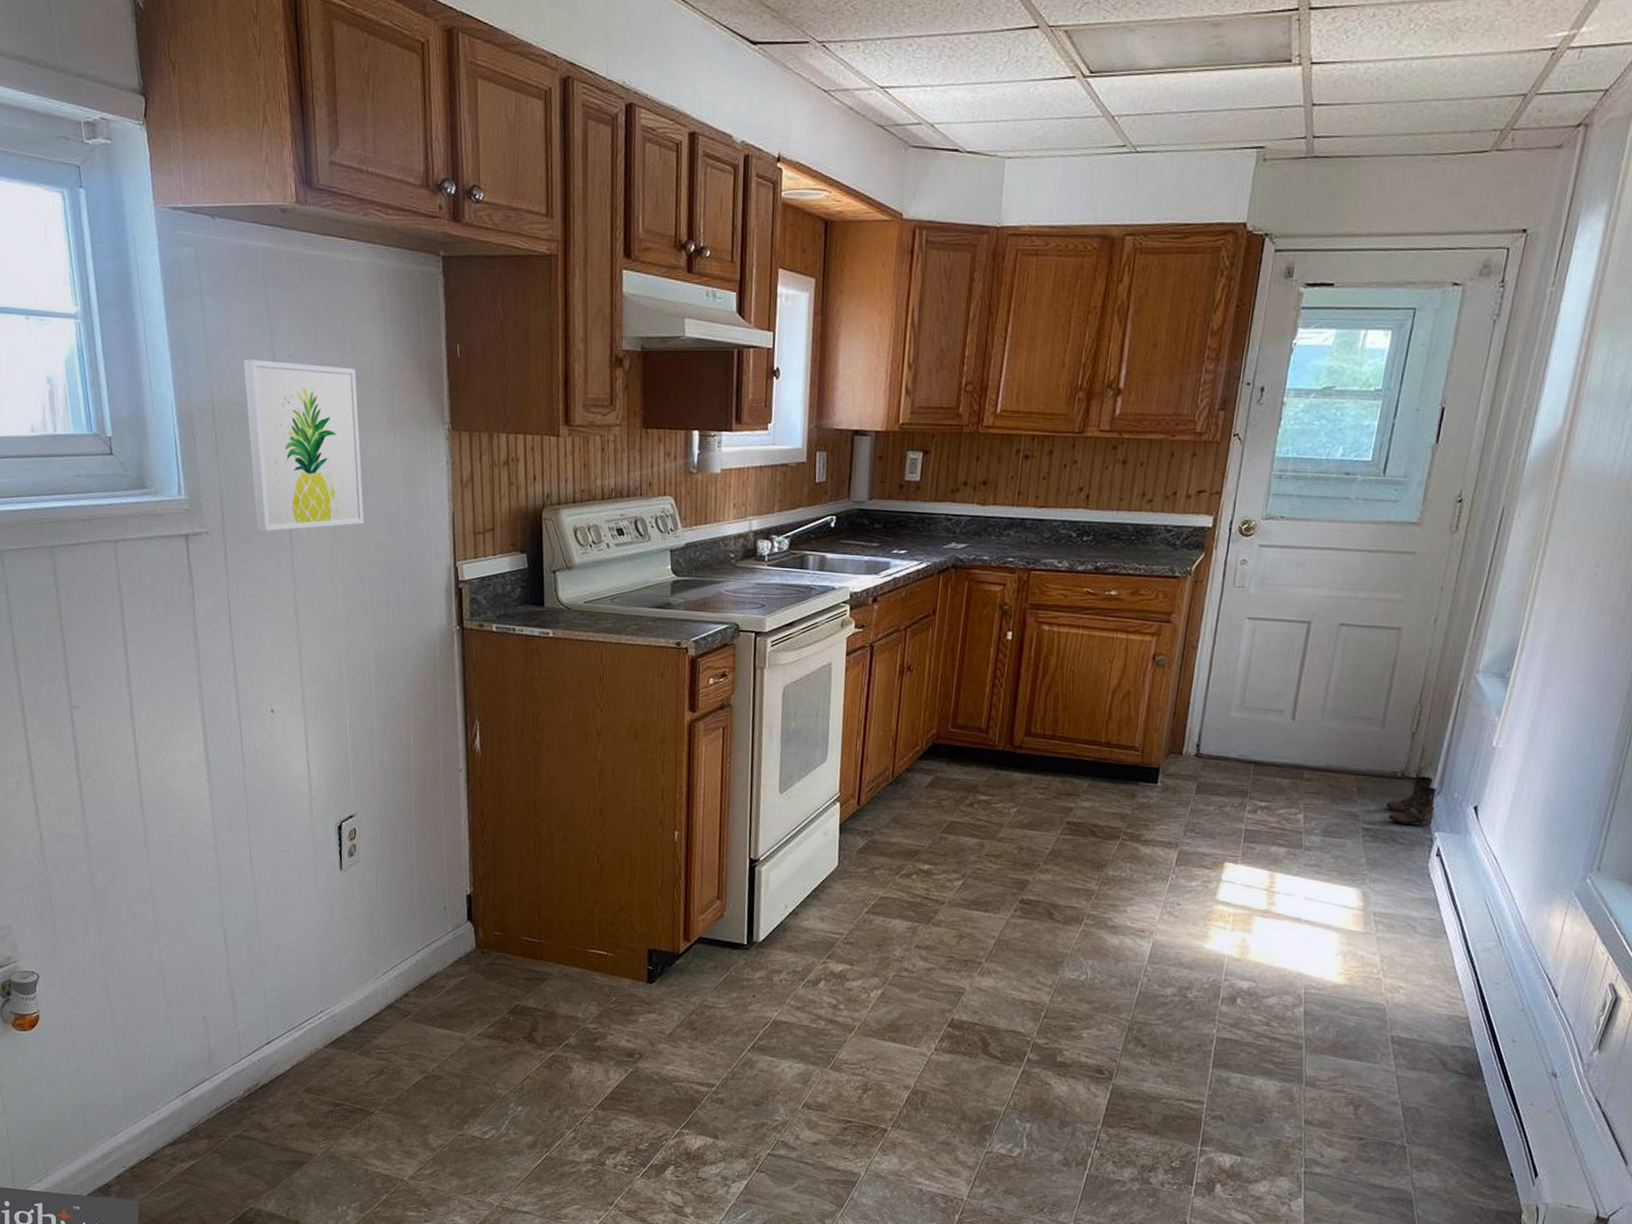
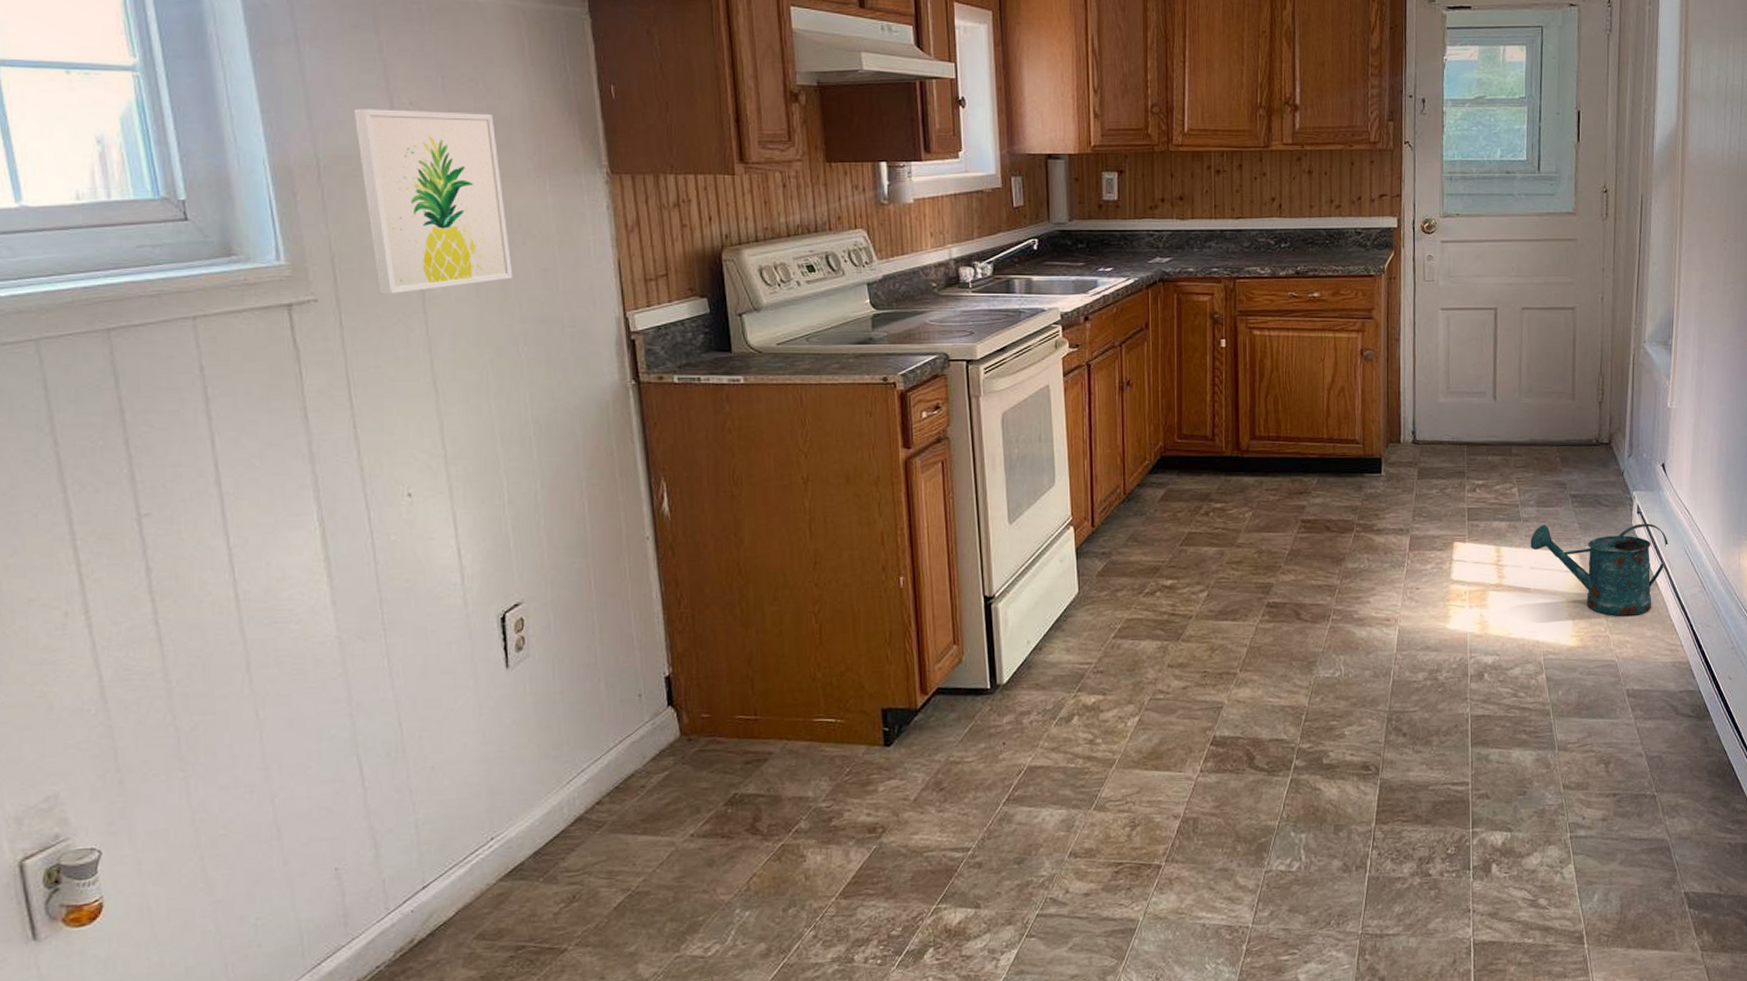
watering can: none [1308,855,1467,962] -> present [1530,523,1668,616]
boots: present [1386,776,1436,826] -> none [1587,441,1629,487]

